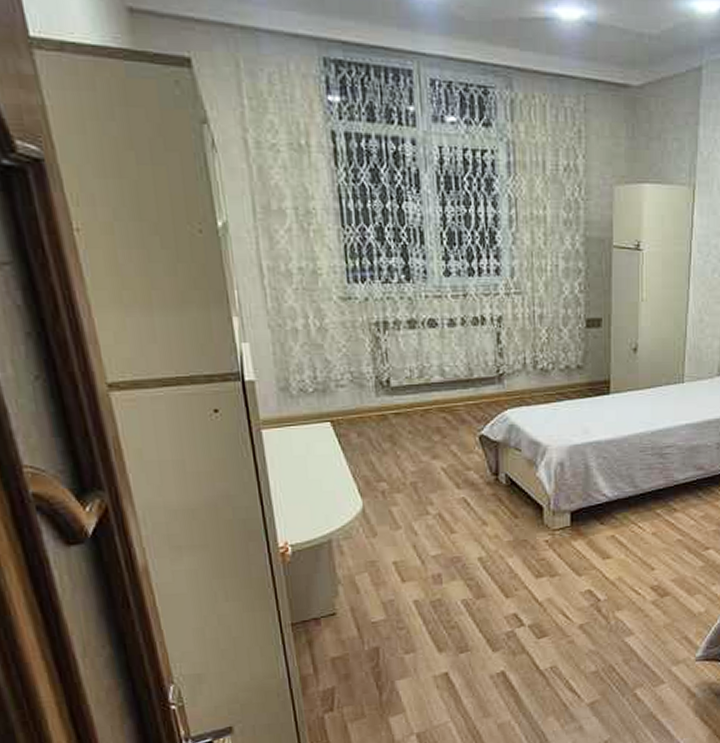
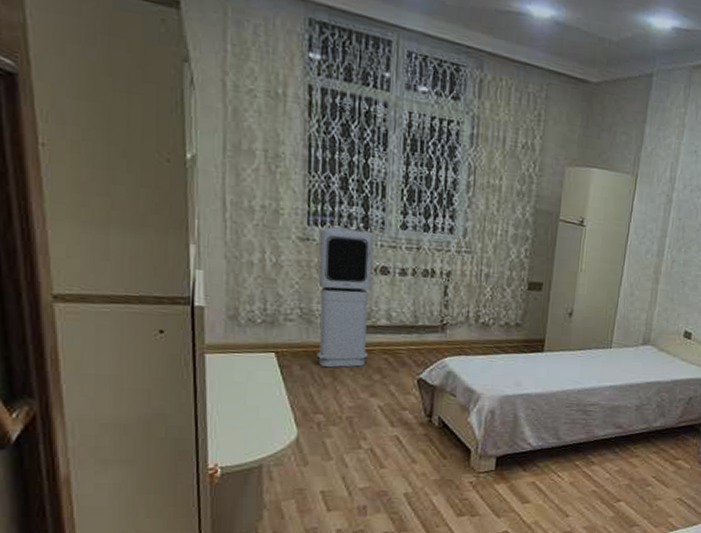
air purifier: none [361,280,425,433] -> present [316,226,374,368]

